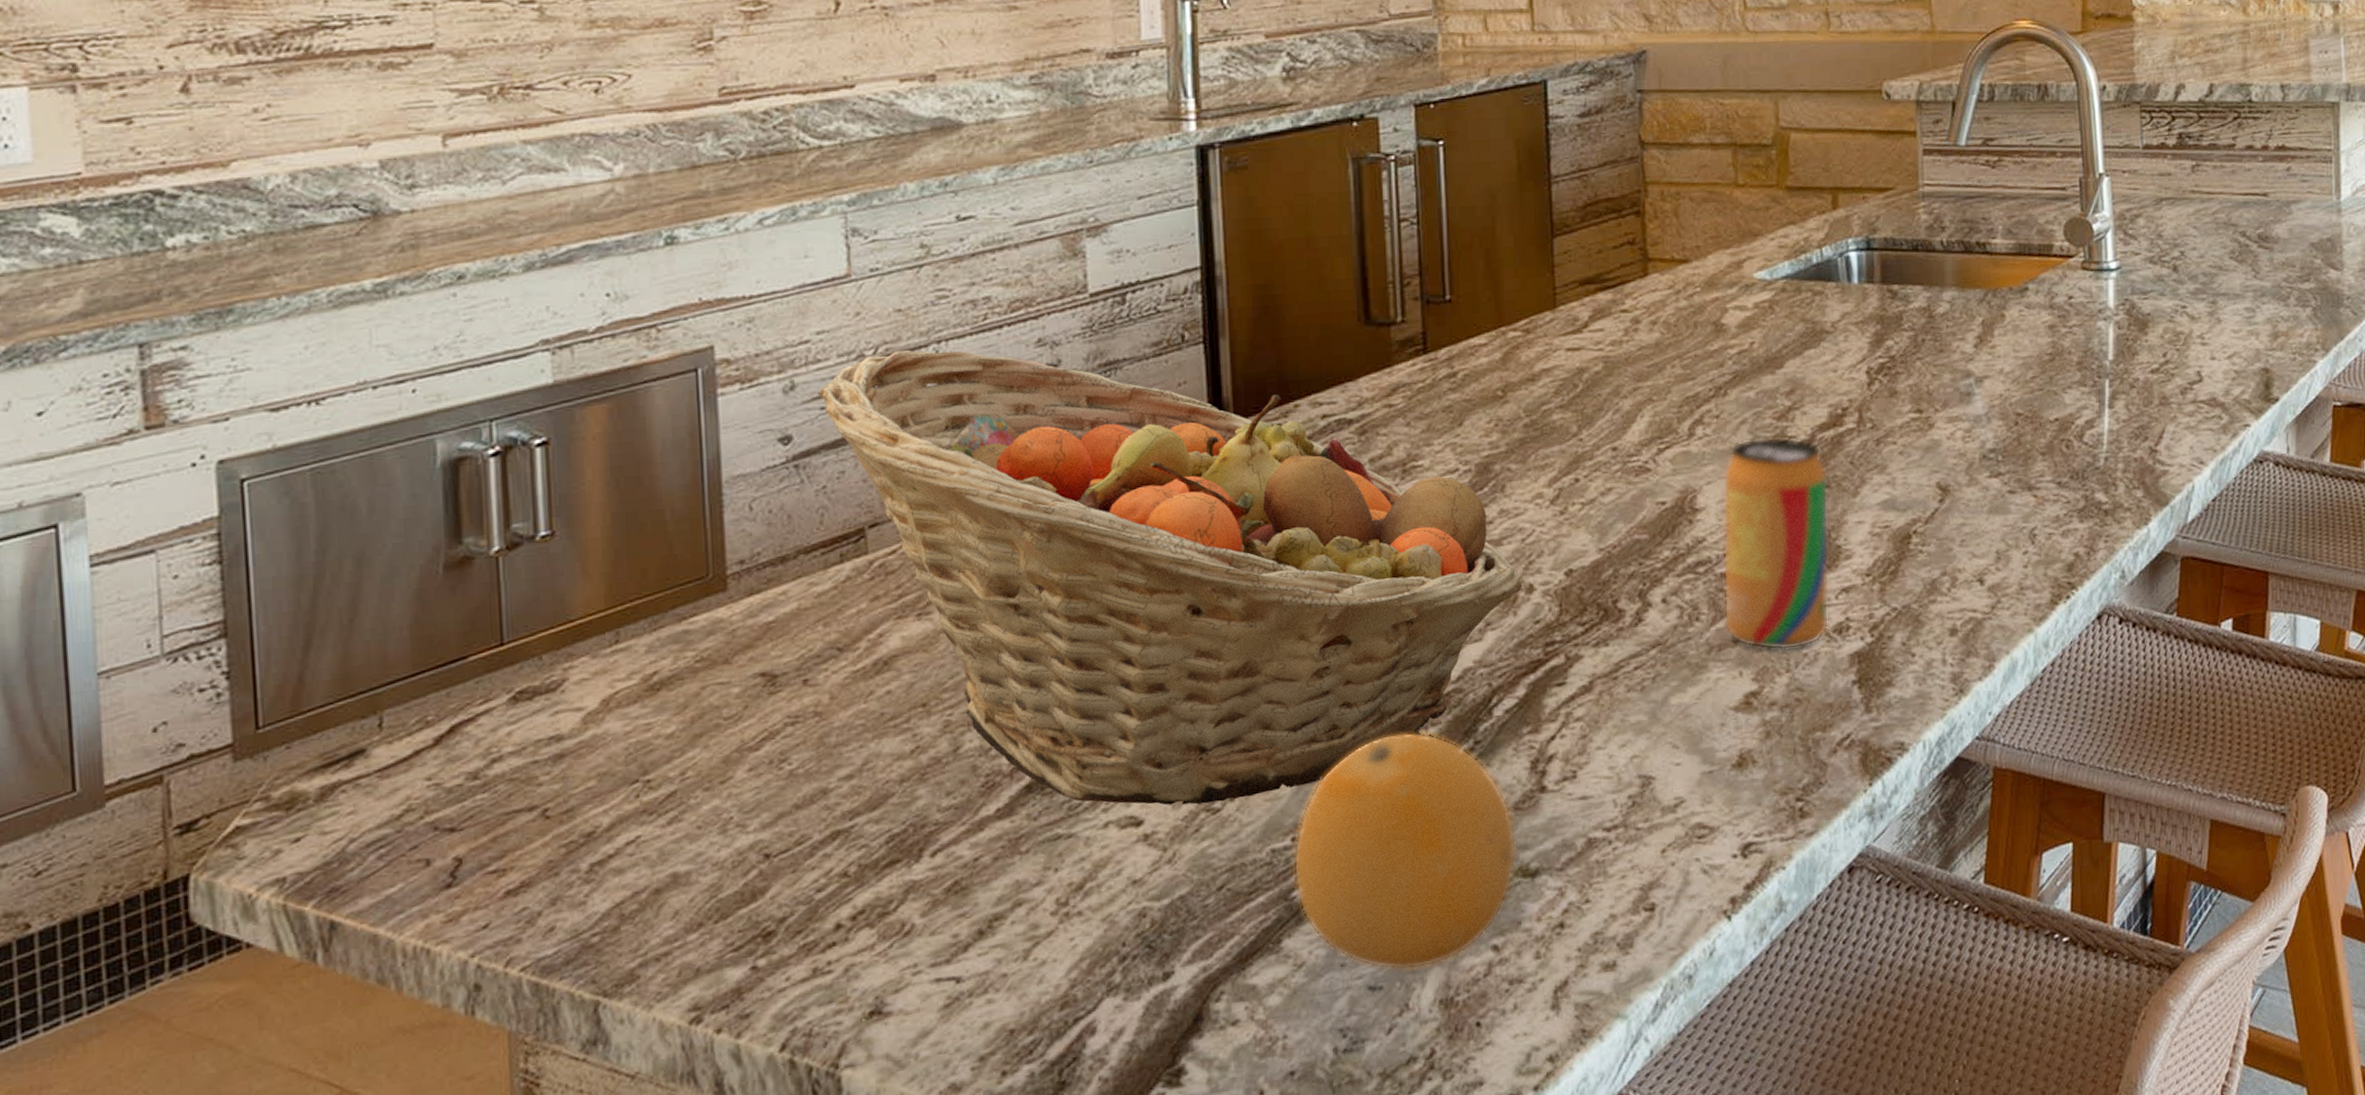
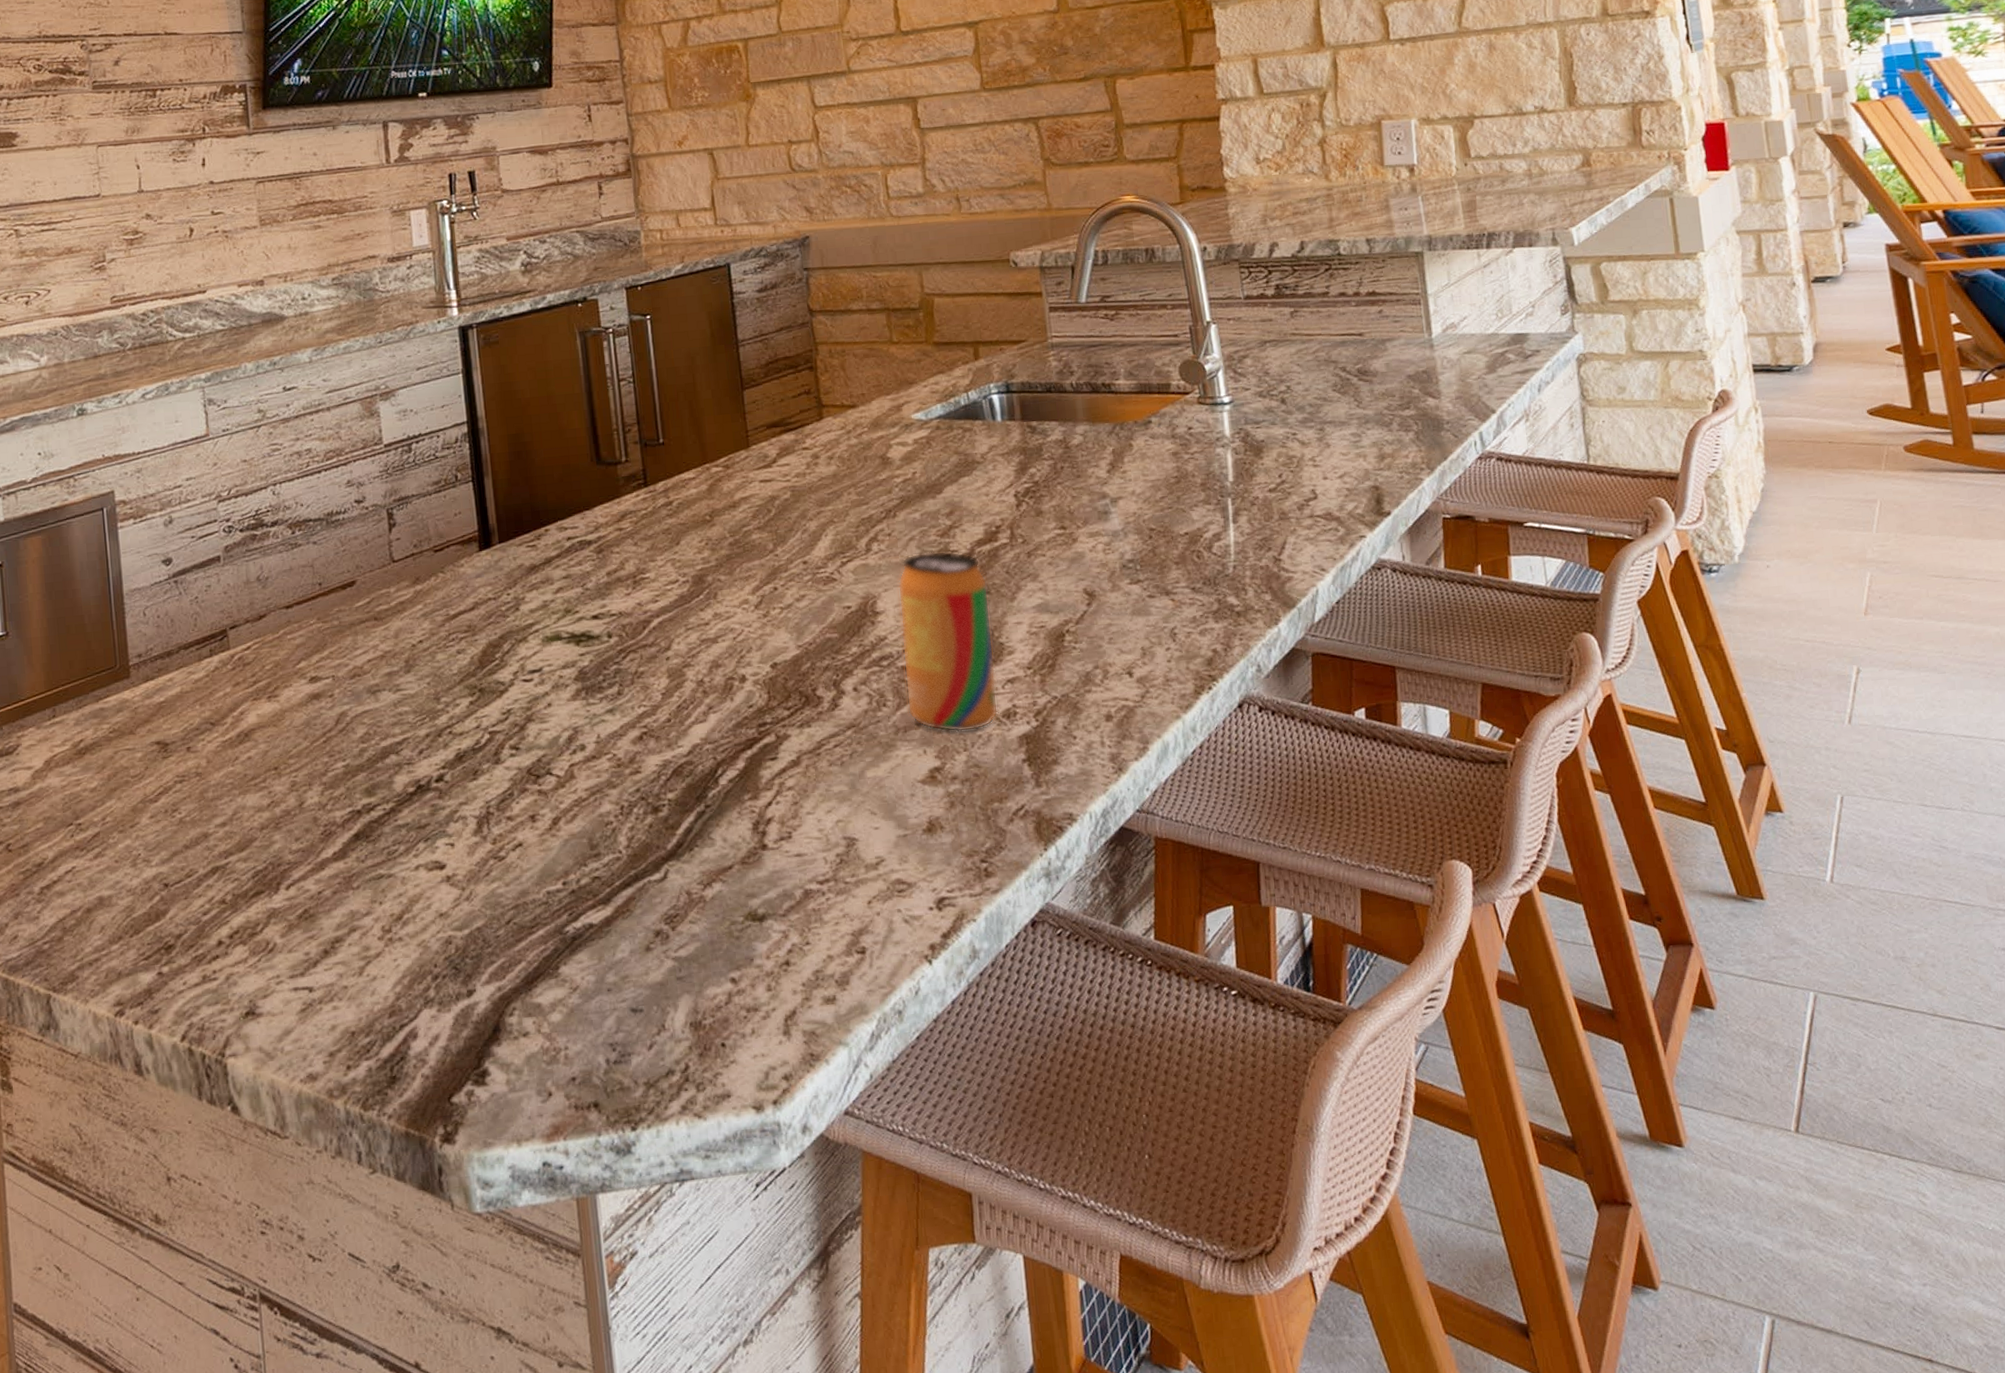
fruit basket: present [817,350,1523,805] -> none [188,491,737,853]
fruit: present [1293,732,1517,971] -> none [564,797,746,997]

